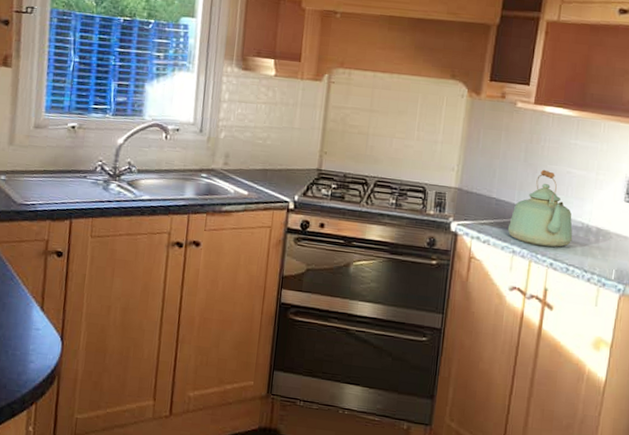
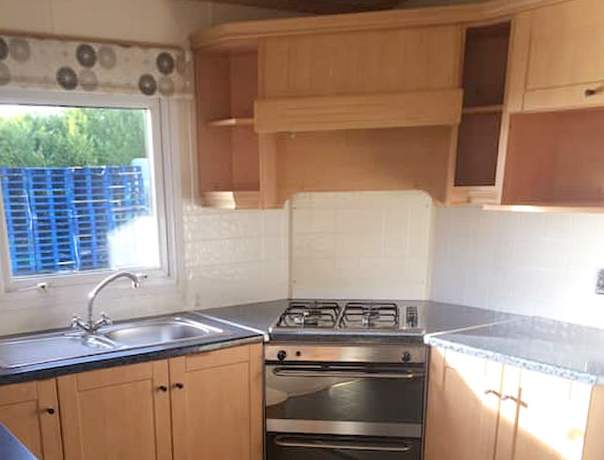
kettle: present [507,169,573,248] -> none [480,271,545,348]

